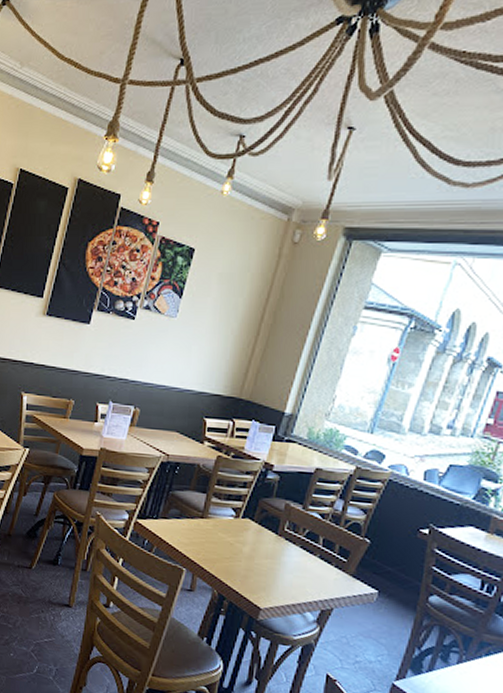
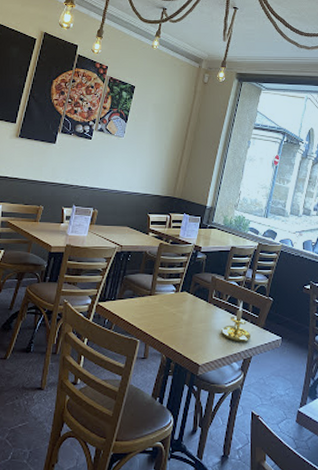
candle holder: none [293,538,335,590] -> present [221,301,251,342]

